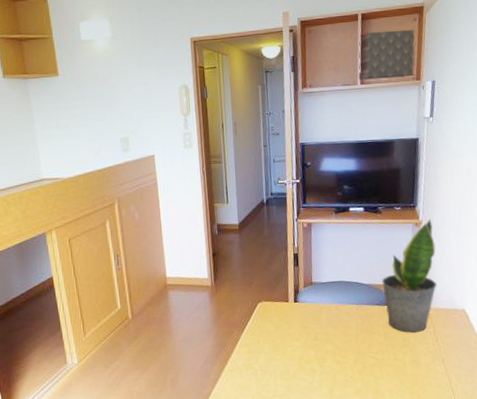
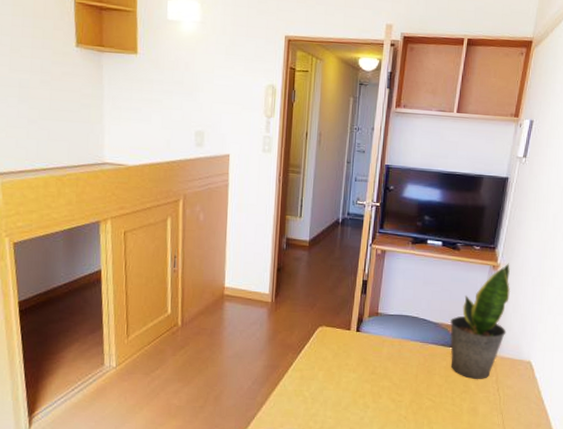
decorative box: present [358,30,415,80] -> none [455,59,520,112]

